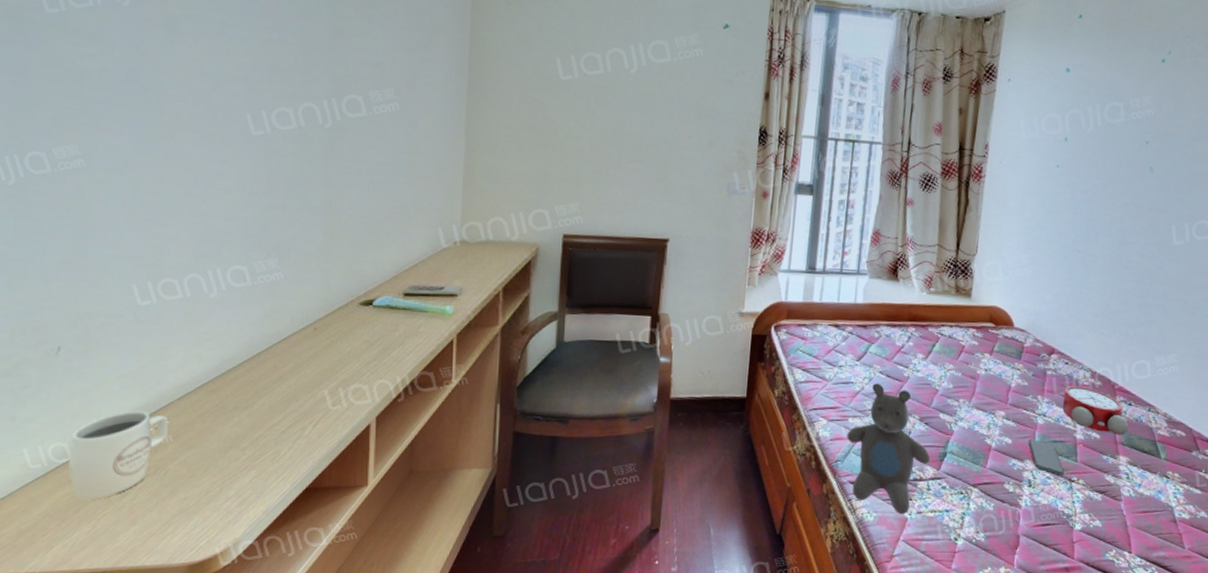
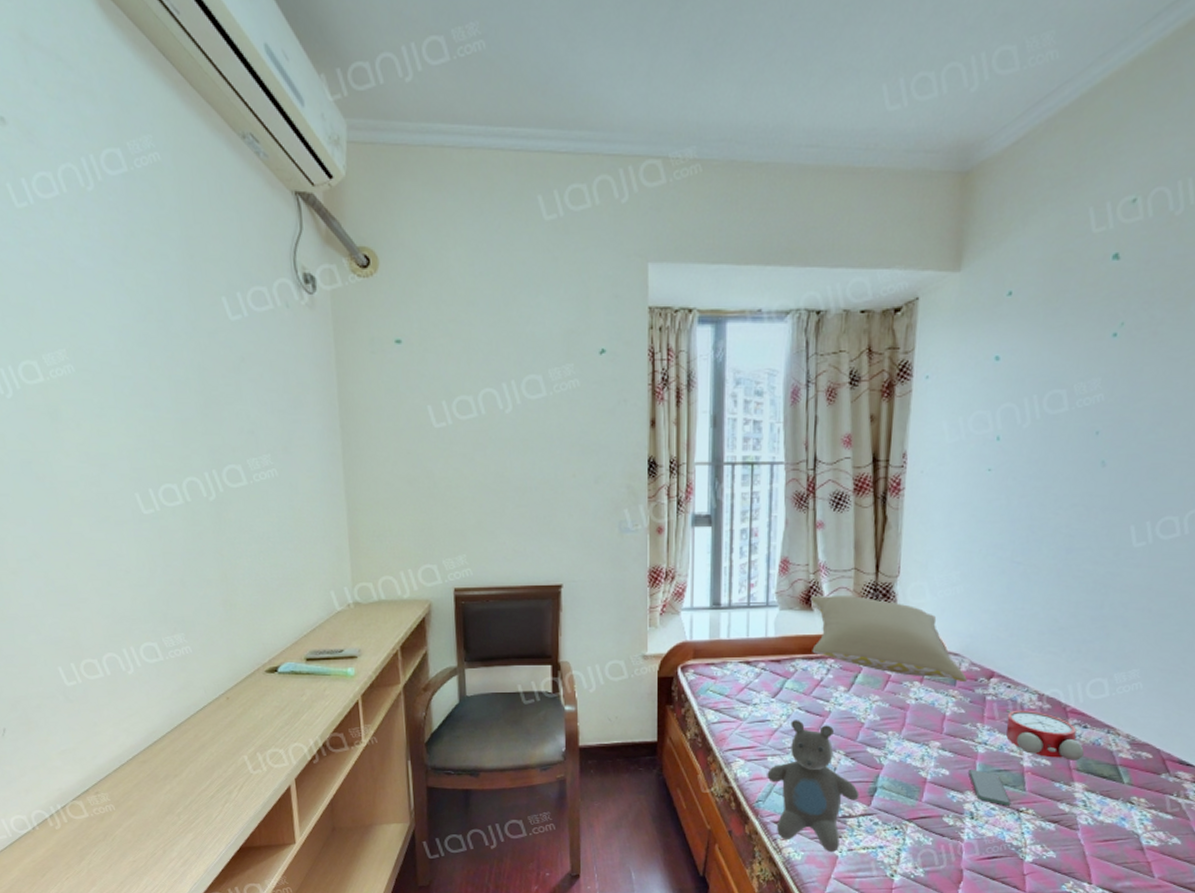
mug: present [68,410,169,501] -> none [27,783,111,866]
pillow: none [895,267,1031,357] -> present [812,596,967,683]

